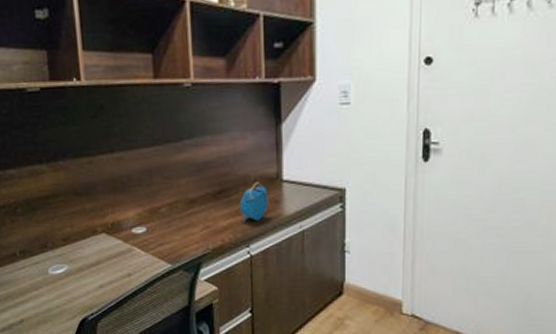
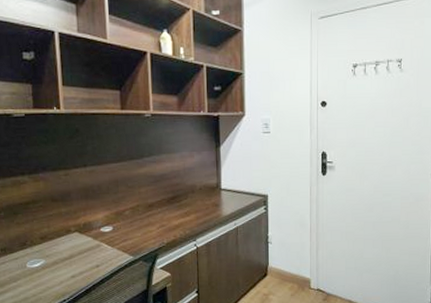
alarm clock: present [239,181,268,223] -> none [188,190,210,222]

